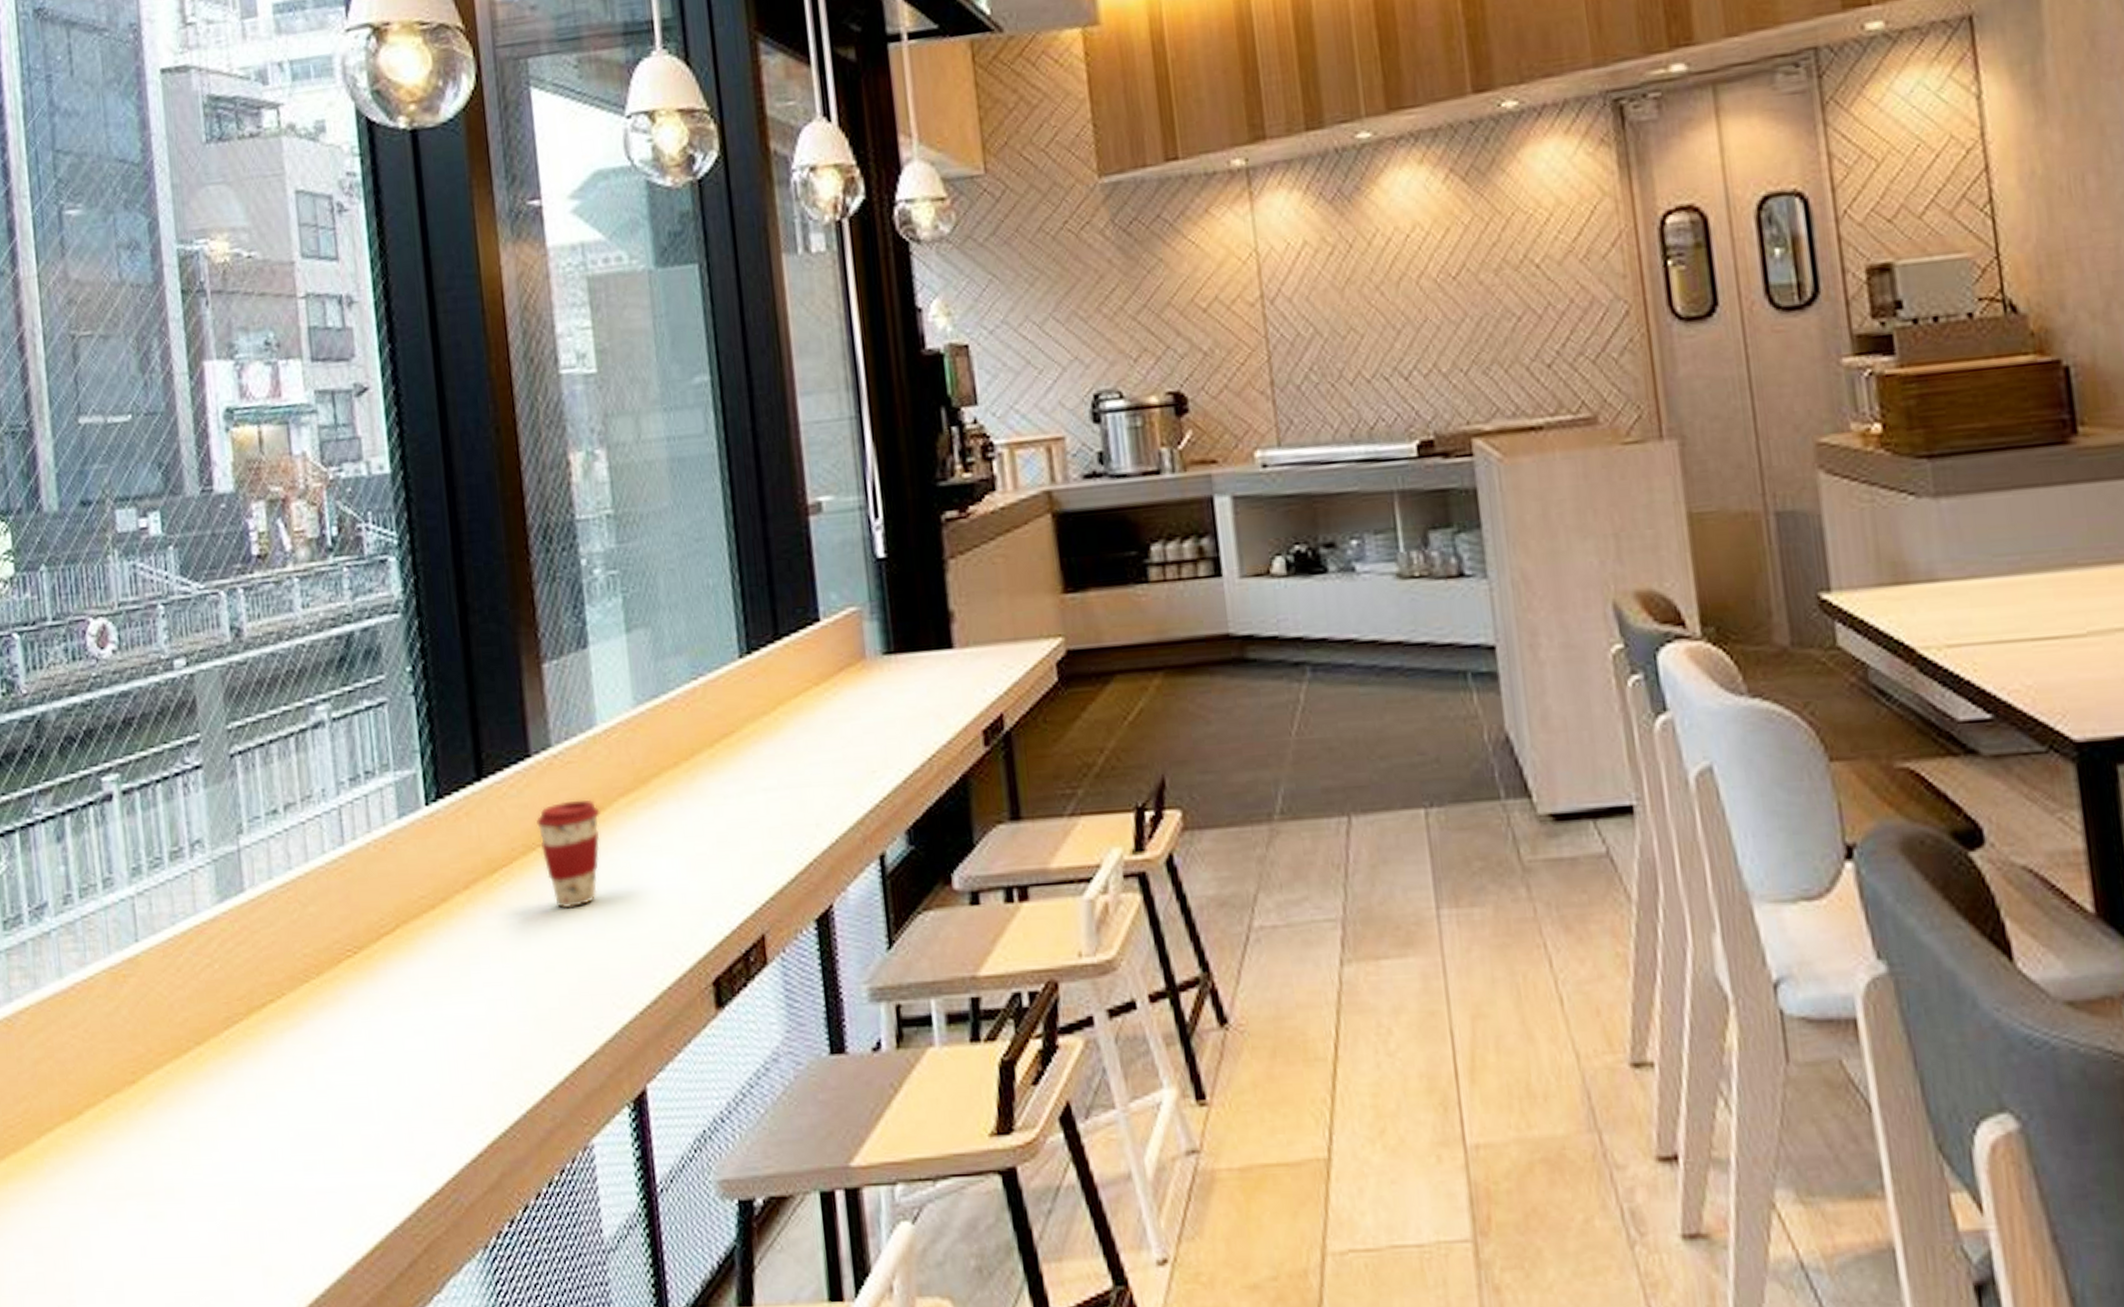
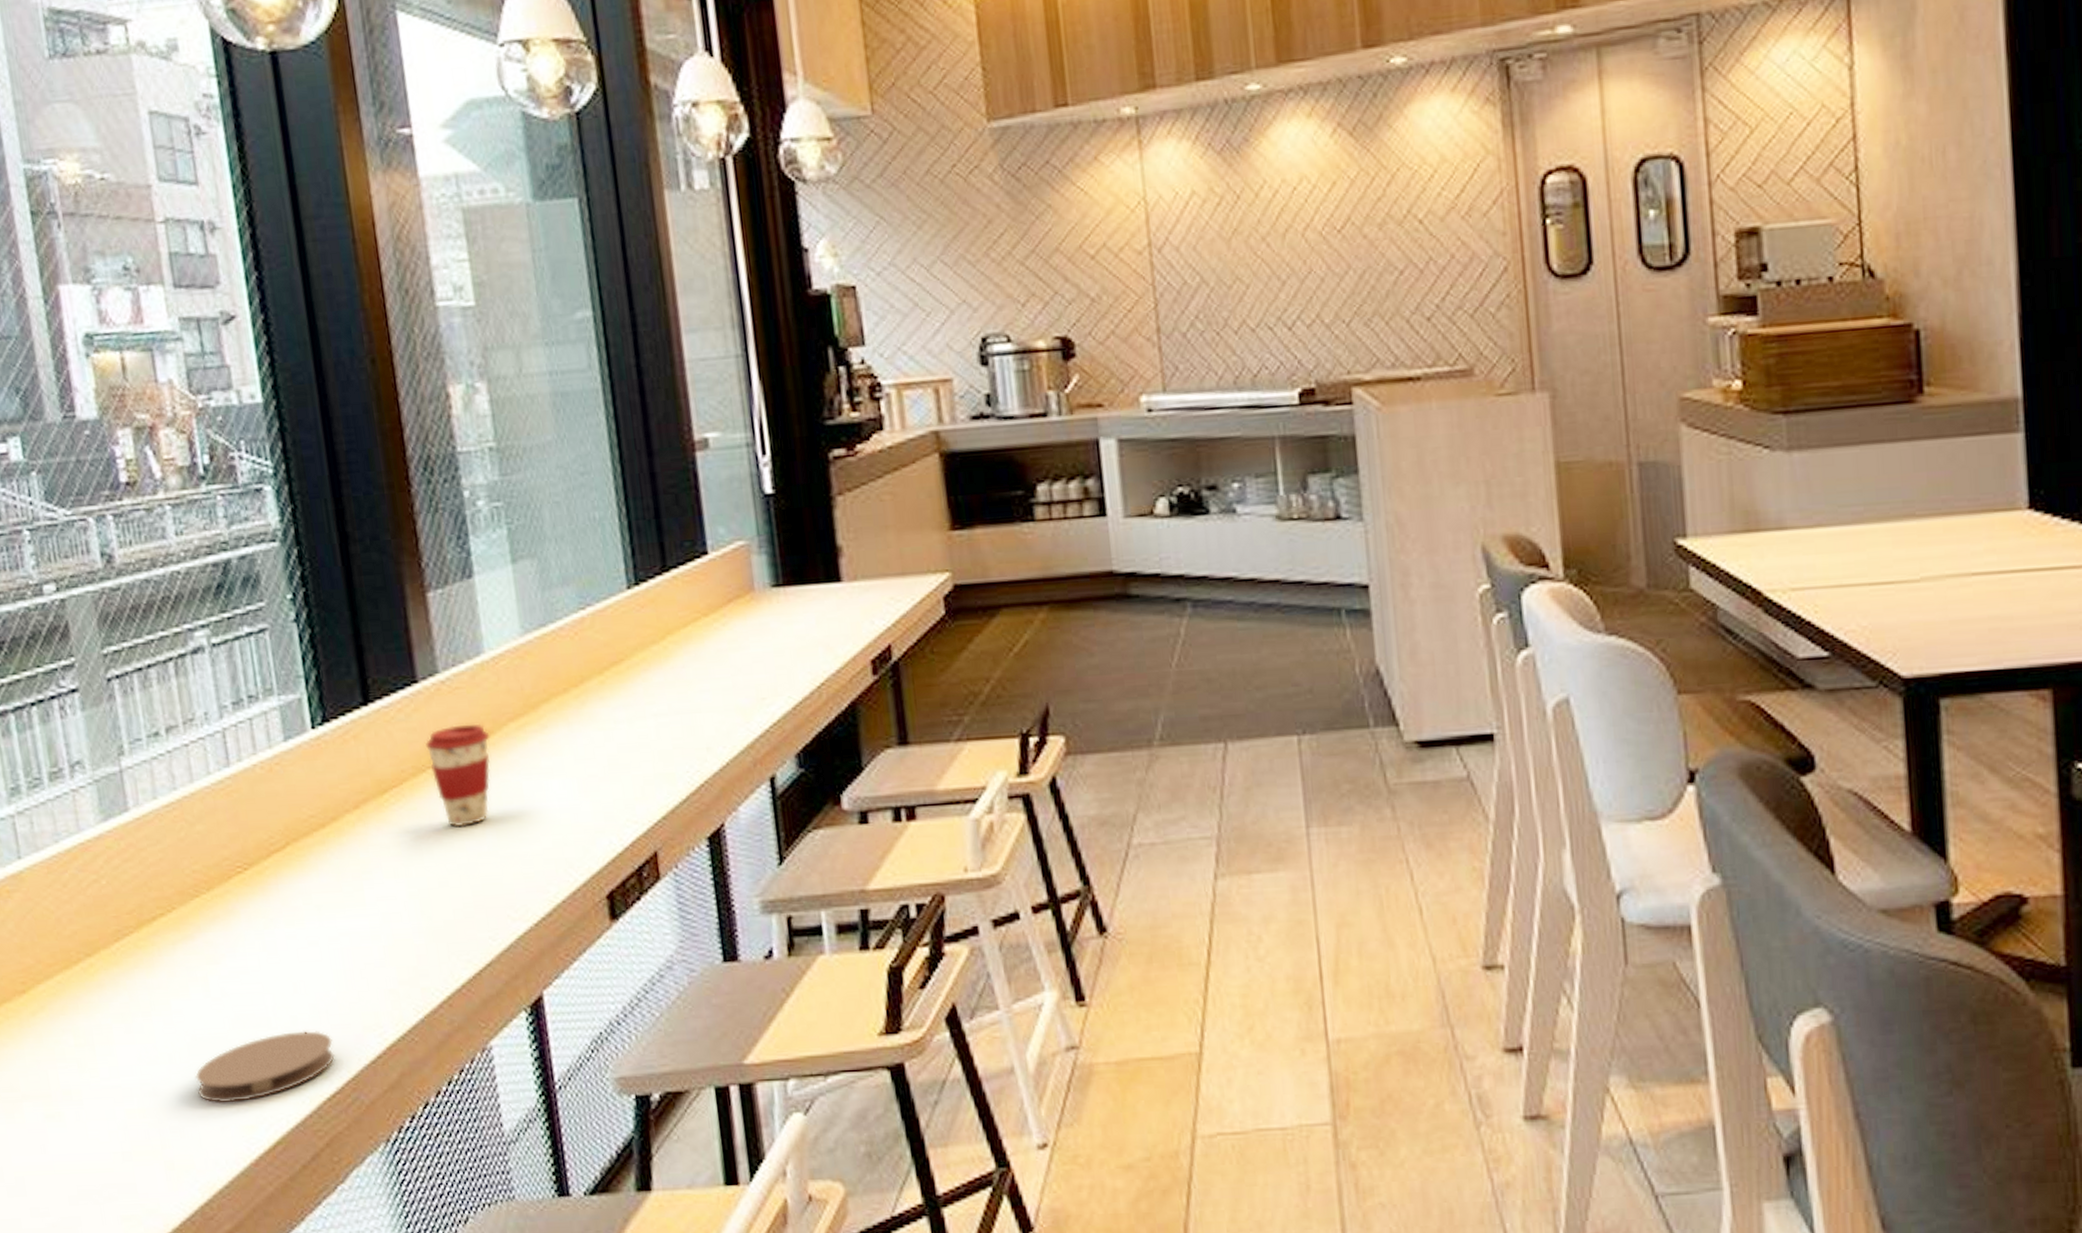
coaster: none [296,1126,436,1204] -> present [194,1030,335,1104]

